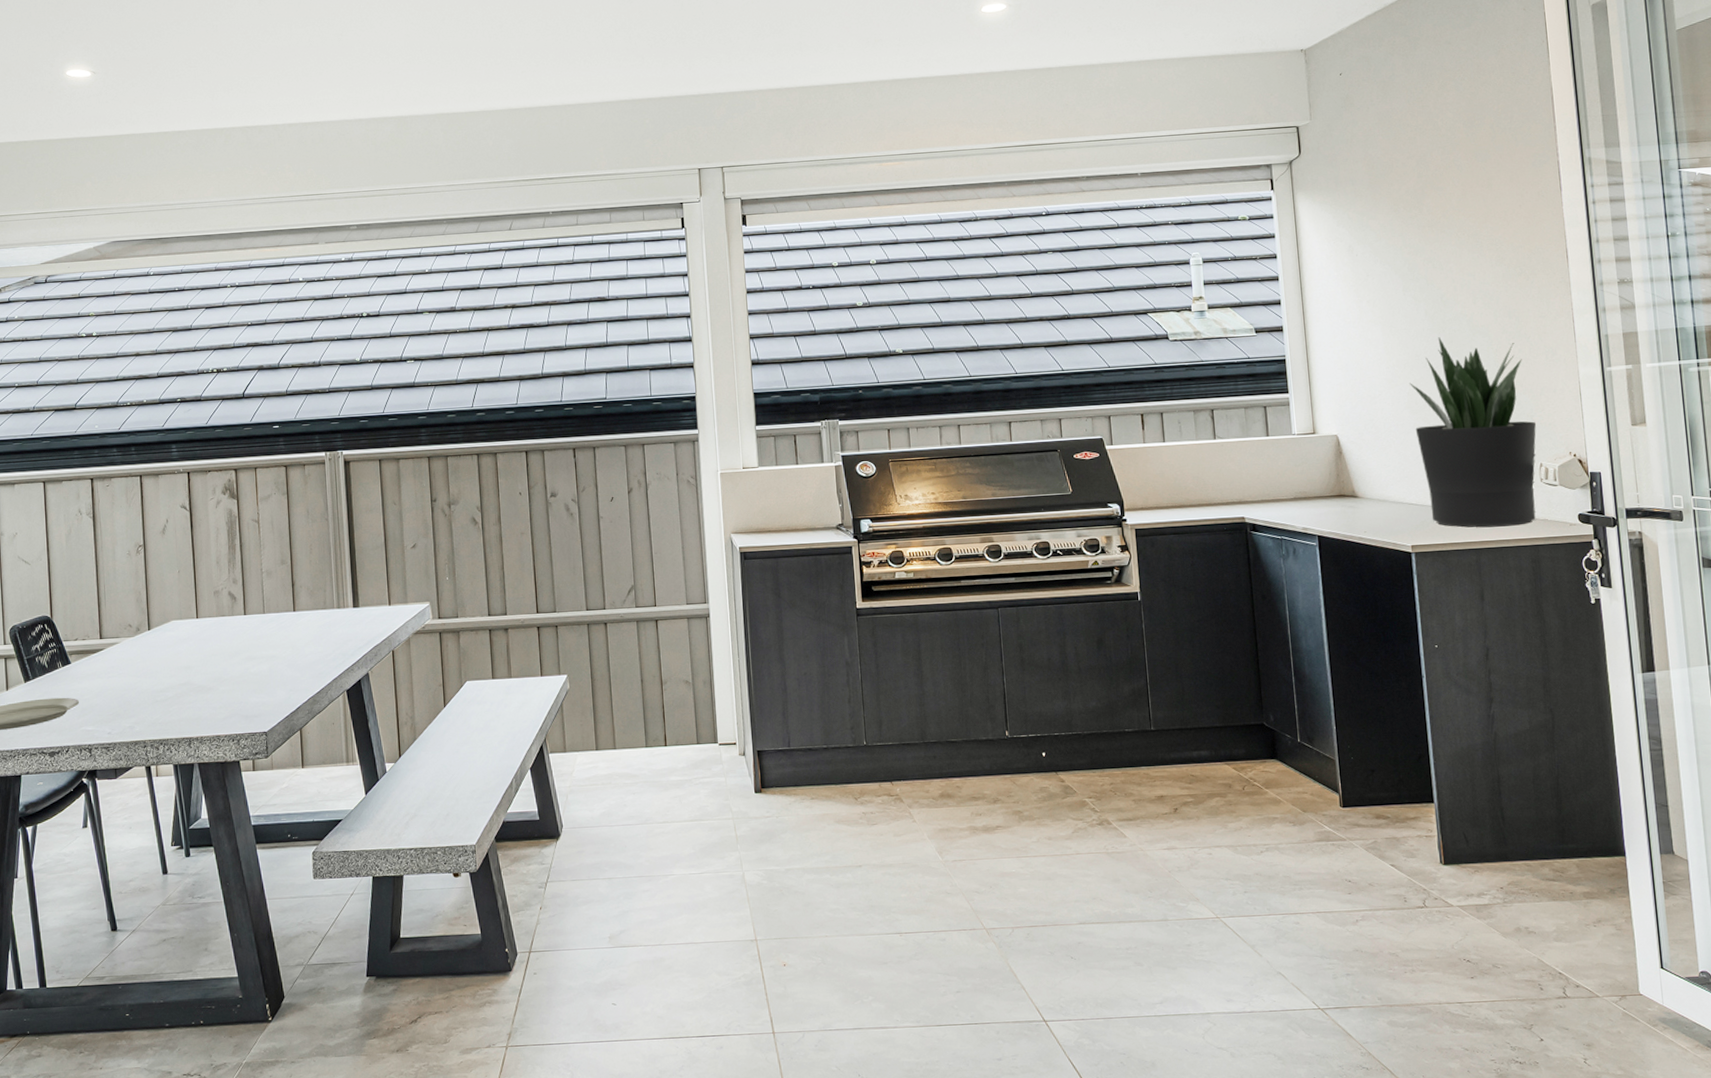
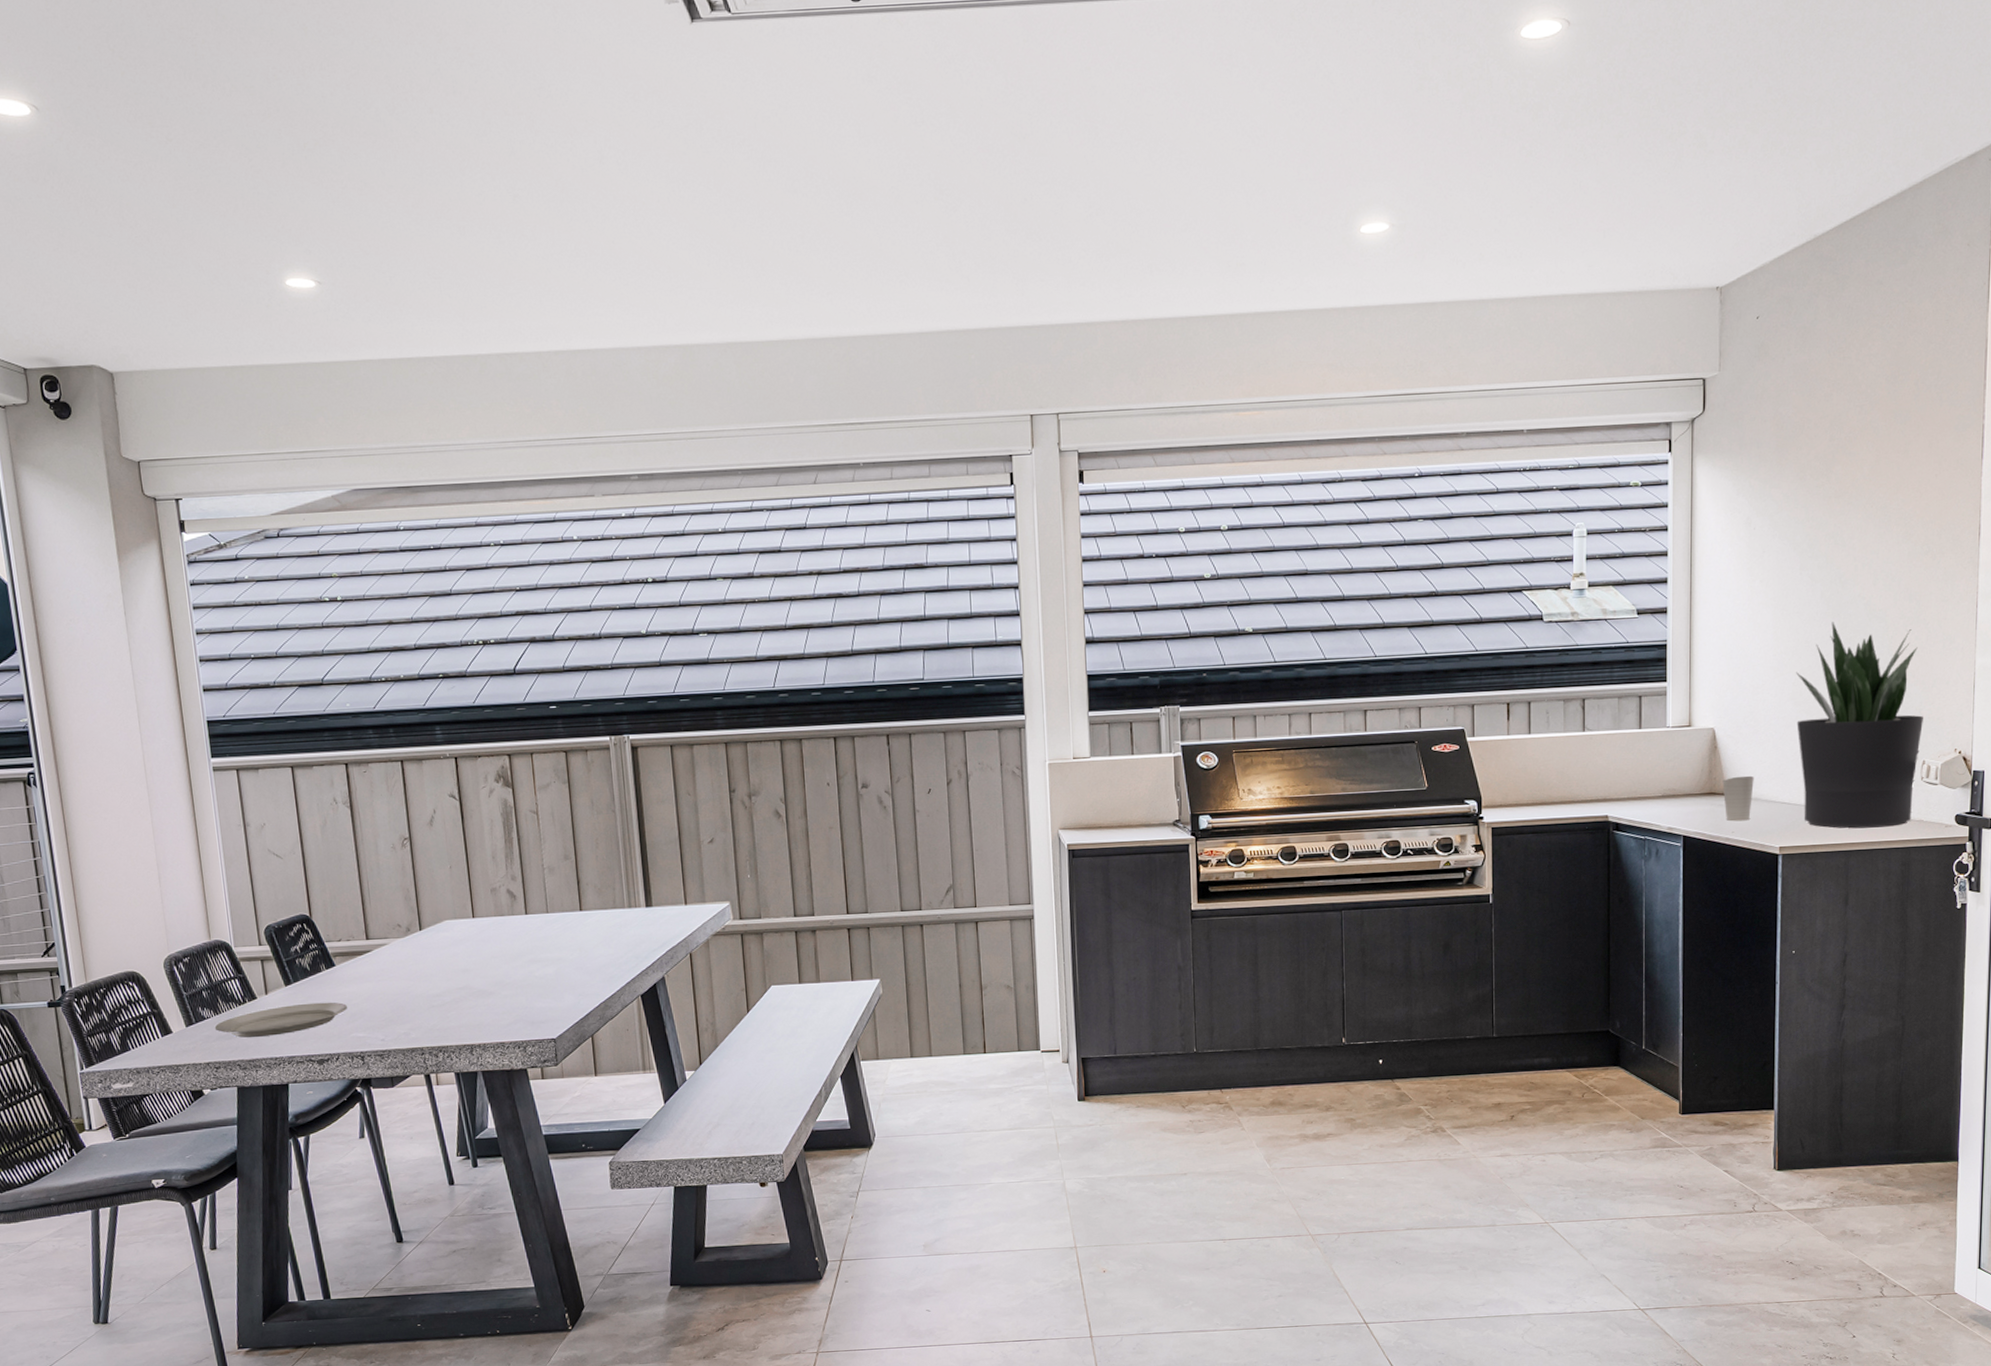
cup: none [1350,478,1381,522] -> present [1722,775,1754,822]

